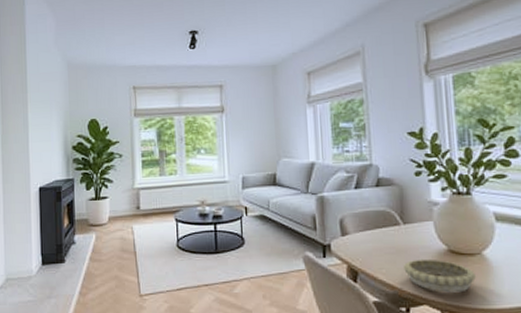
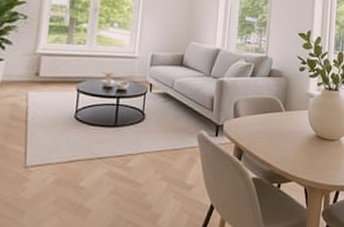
decorative bowl: present [403,258,476,293] -> none [280,142,333,172]

